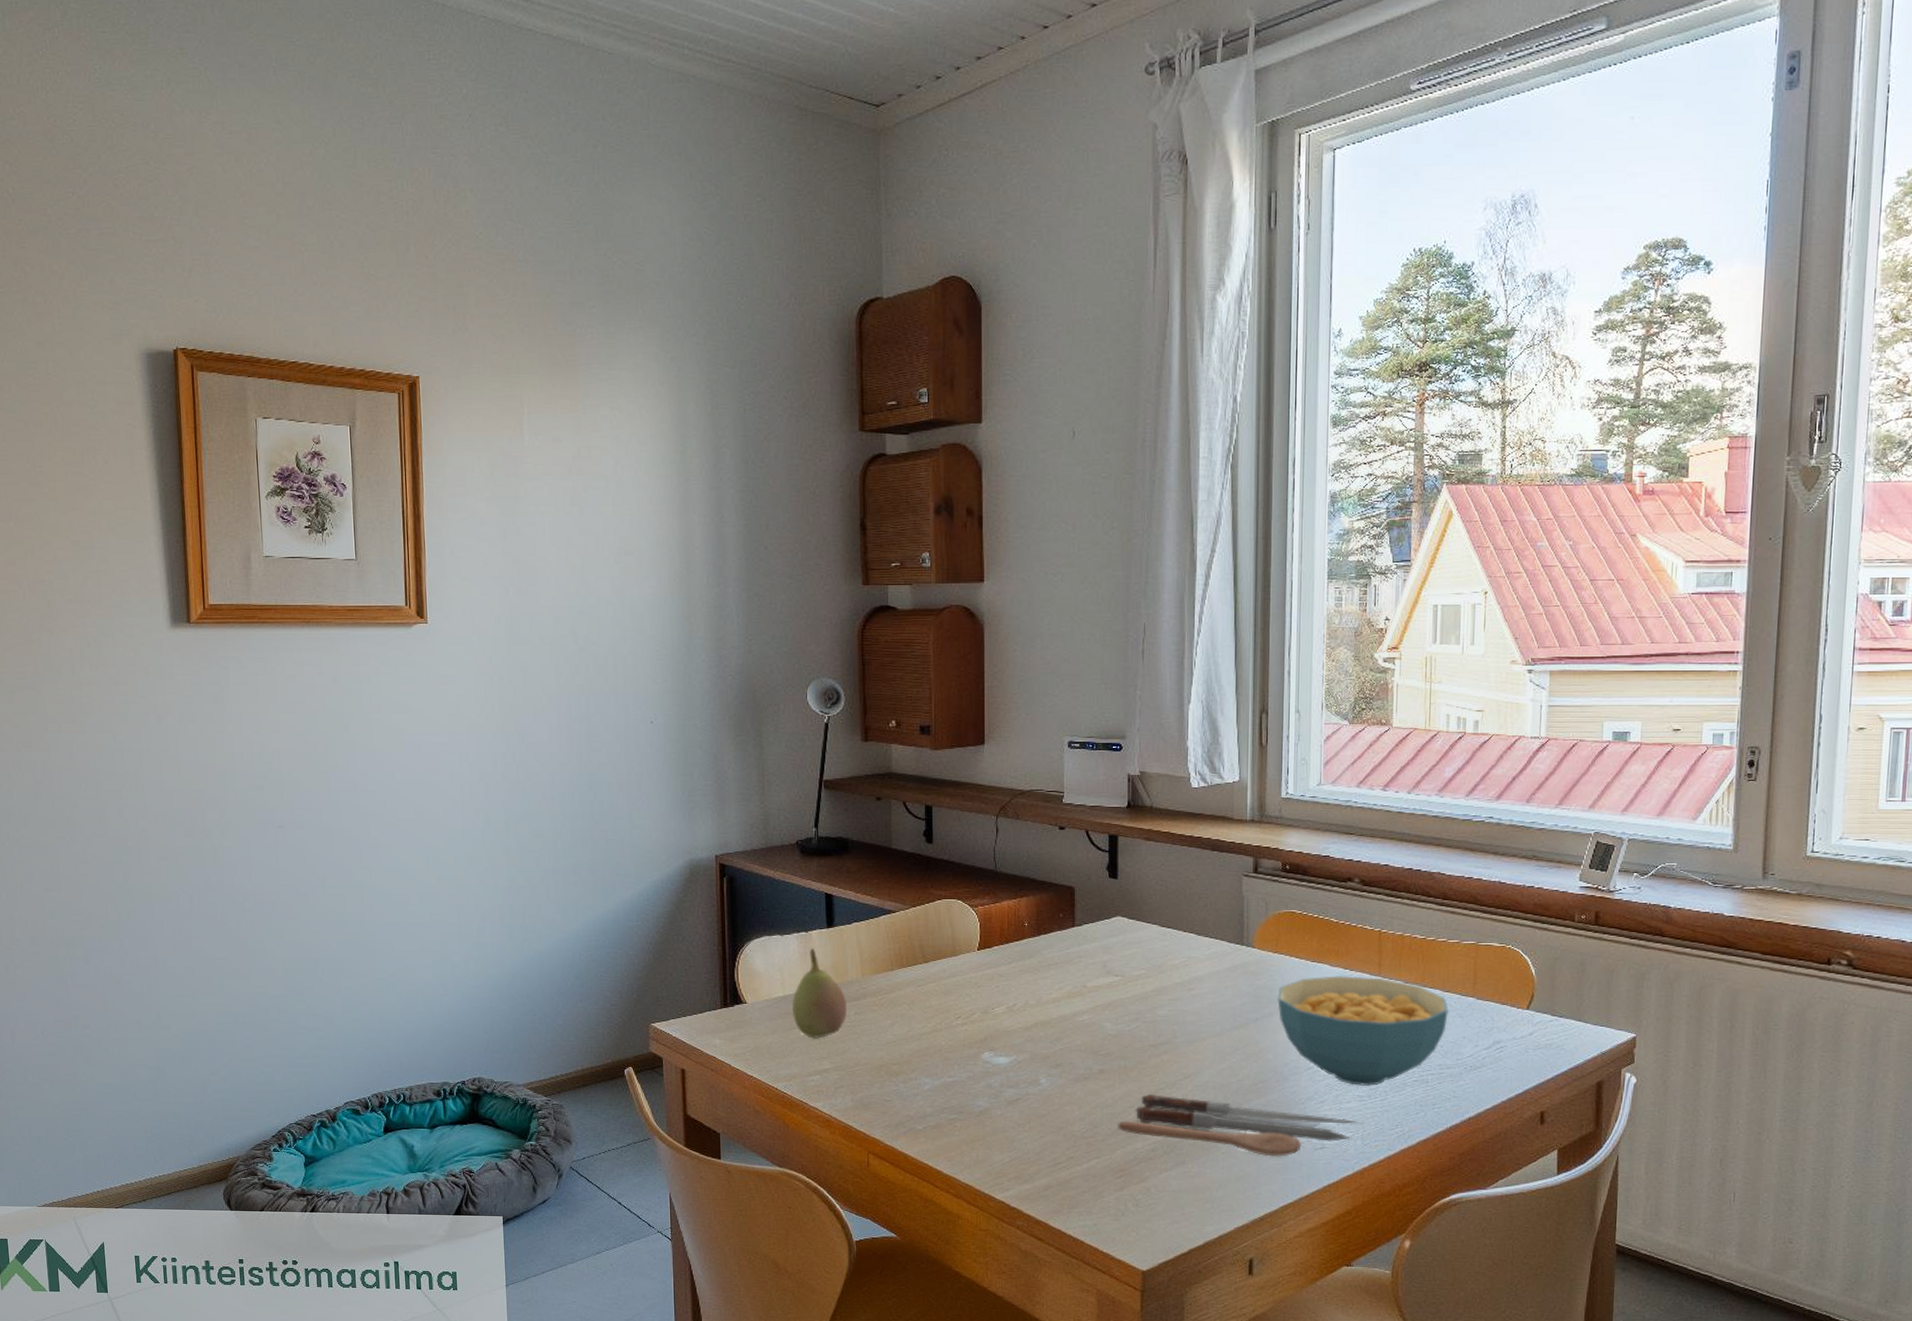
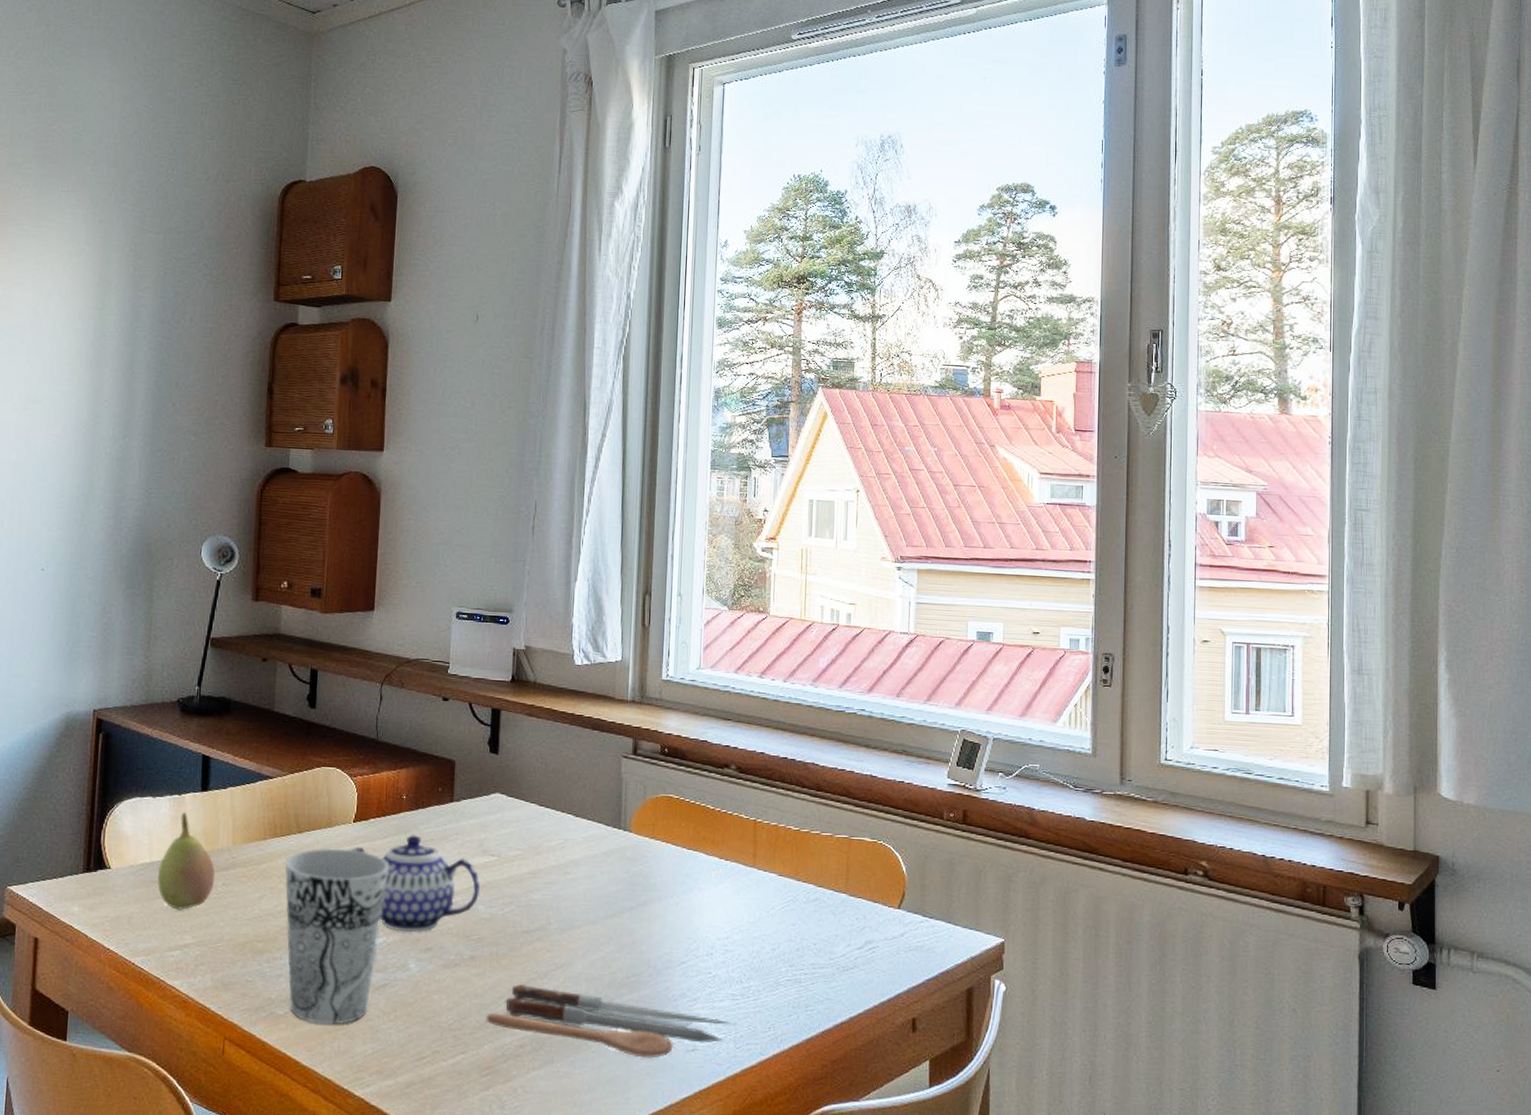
cup: none [913,975,1015,1137] -> present [284,848,389,1025]
teapot: none [974,960,1106,1051] -> present [348,835,481,933]
cereal bowl: present [1277,976,1448,1087] -> none [653,865,822,985]

